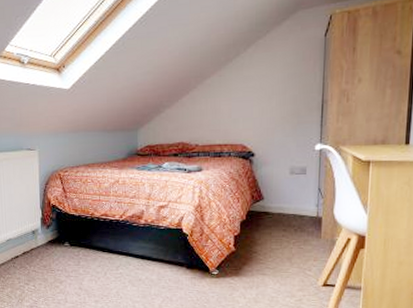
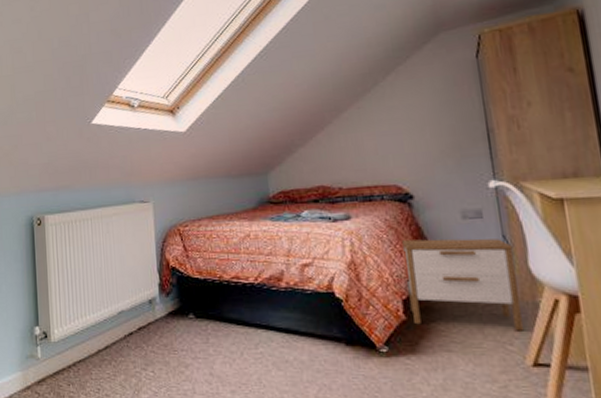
nightstand: none [240,189,325,261] -> present [402,238,523,331]

